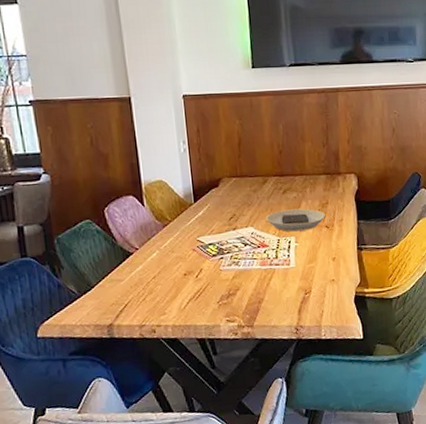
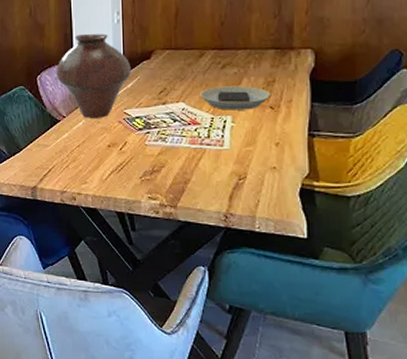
vase: none [124,163,202,249] -> present [55,33,132,119]

